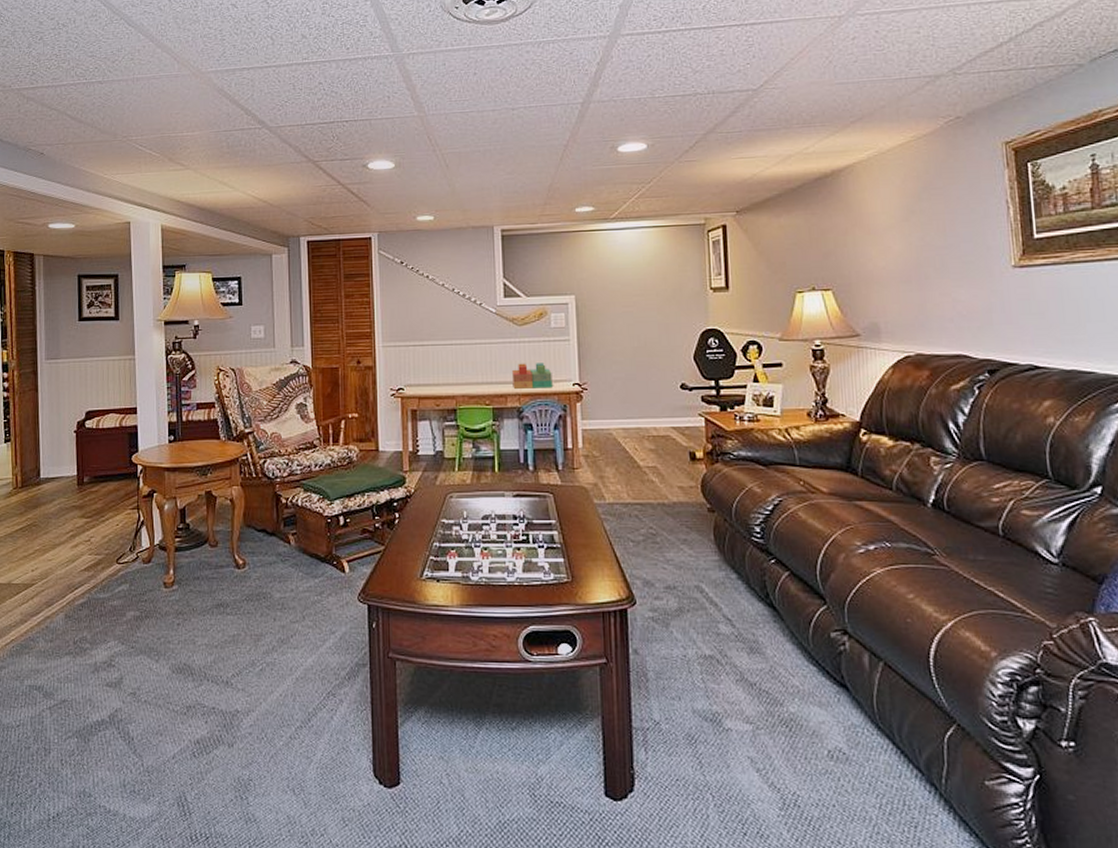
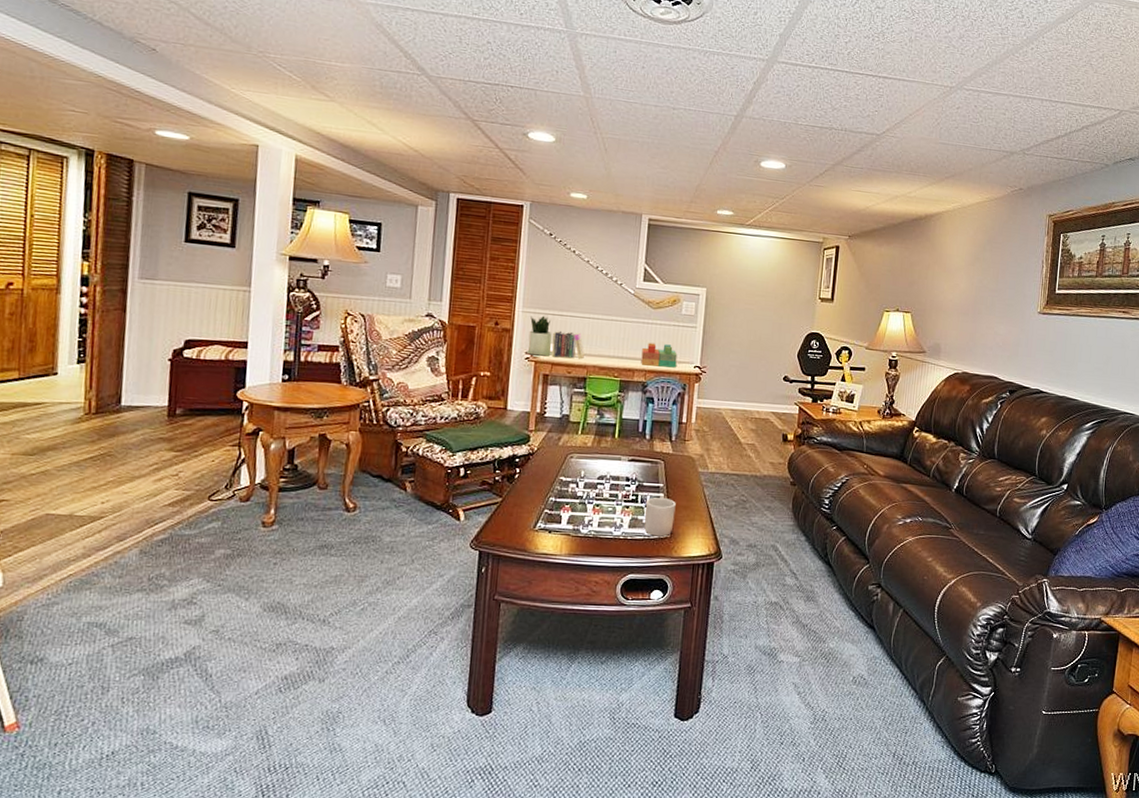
planter: none [391,348,418,391] -> present [526,316,553,356]
books: none [416,361,453,390] -> present [551,330,586,359]
mug: none [538,535,574,581] -> present [644,497,676,537]

